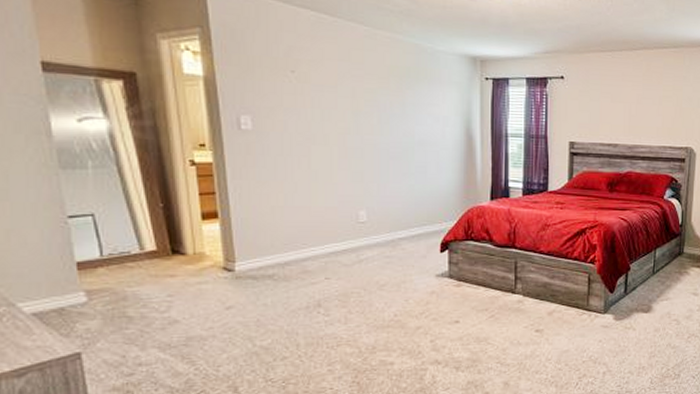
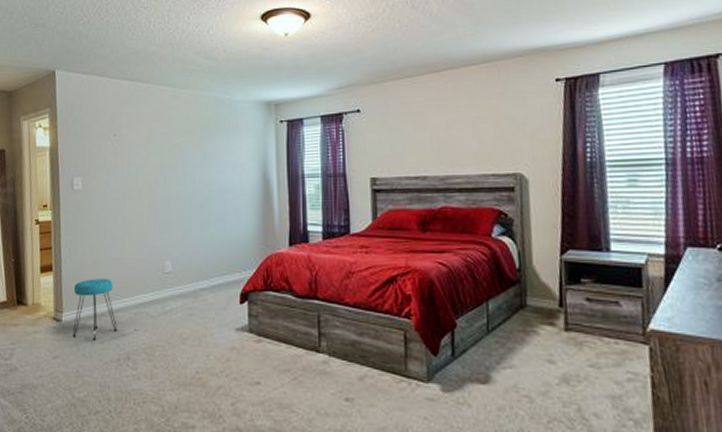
stool: none [247,227,305,289] -> present [72,278,117,340]

